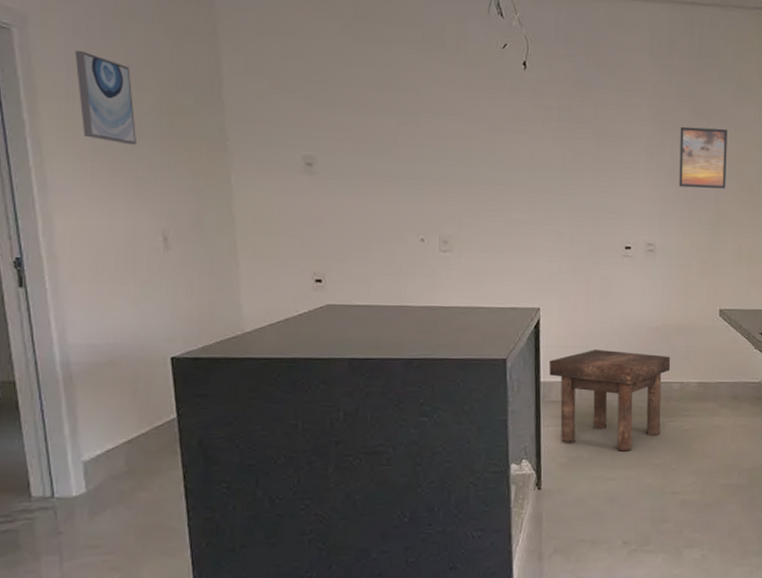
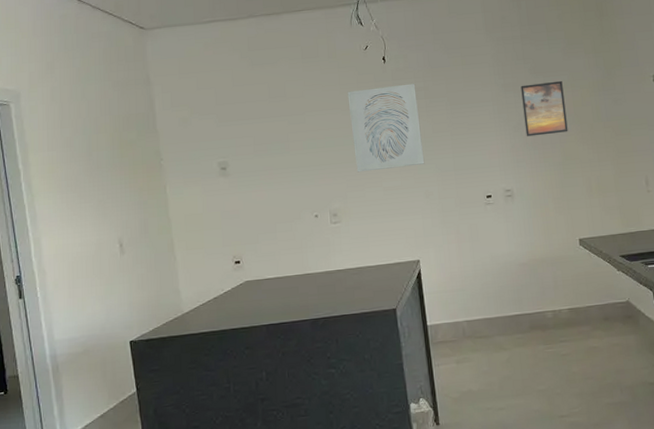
wall art: present [74,50,136,146] -> none [52,111,97,176]
wall art: none [475,96,560,199] -> present [347,83,425,173]
stool: present [549,349,671,451] -> none [433,288,542,382]

